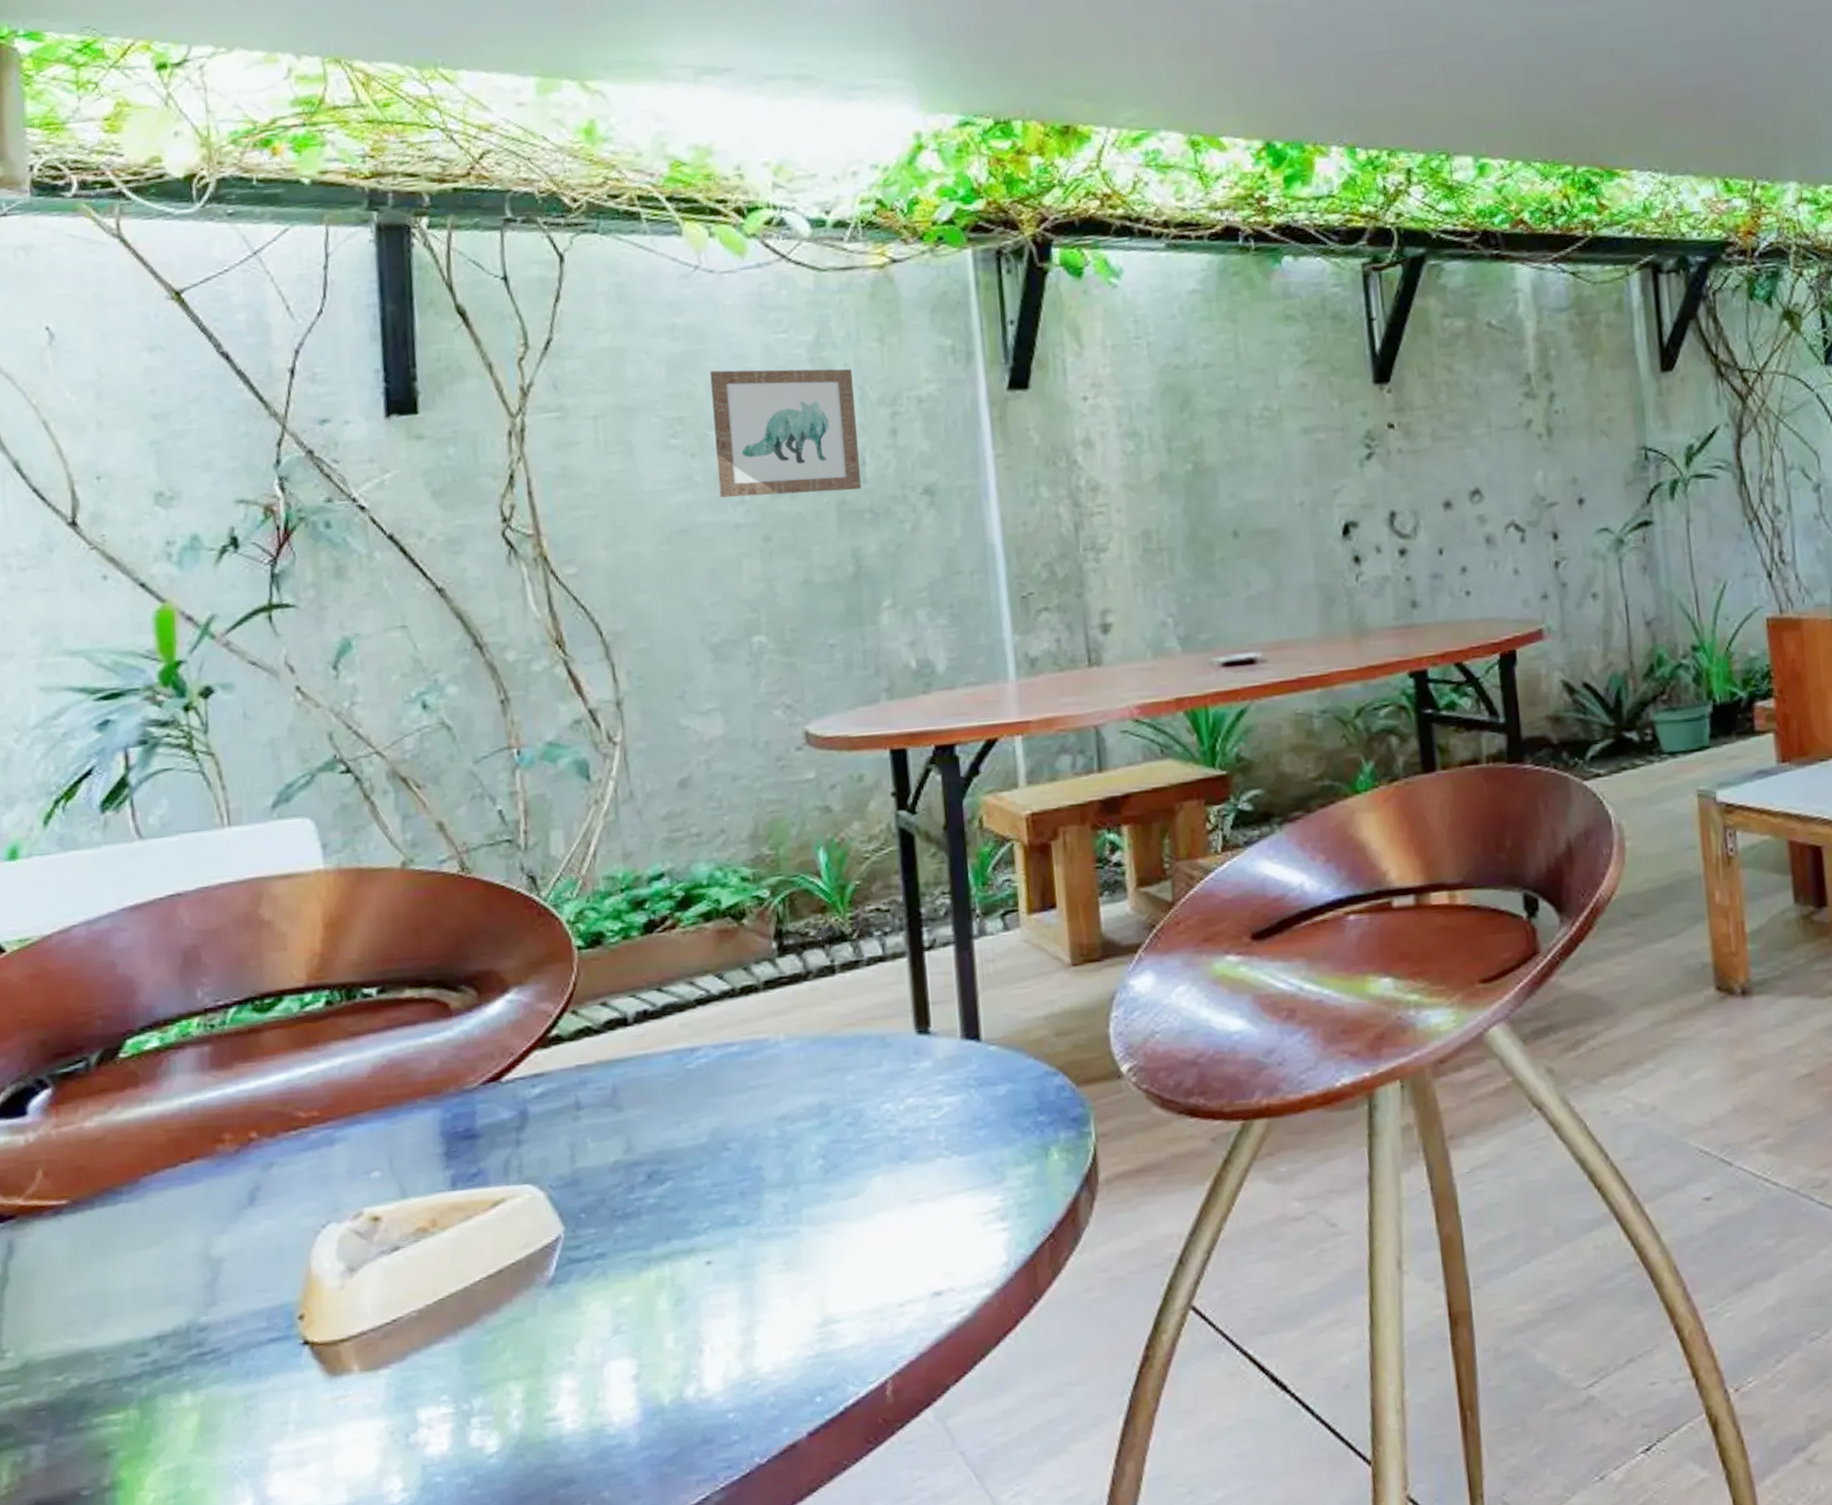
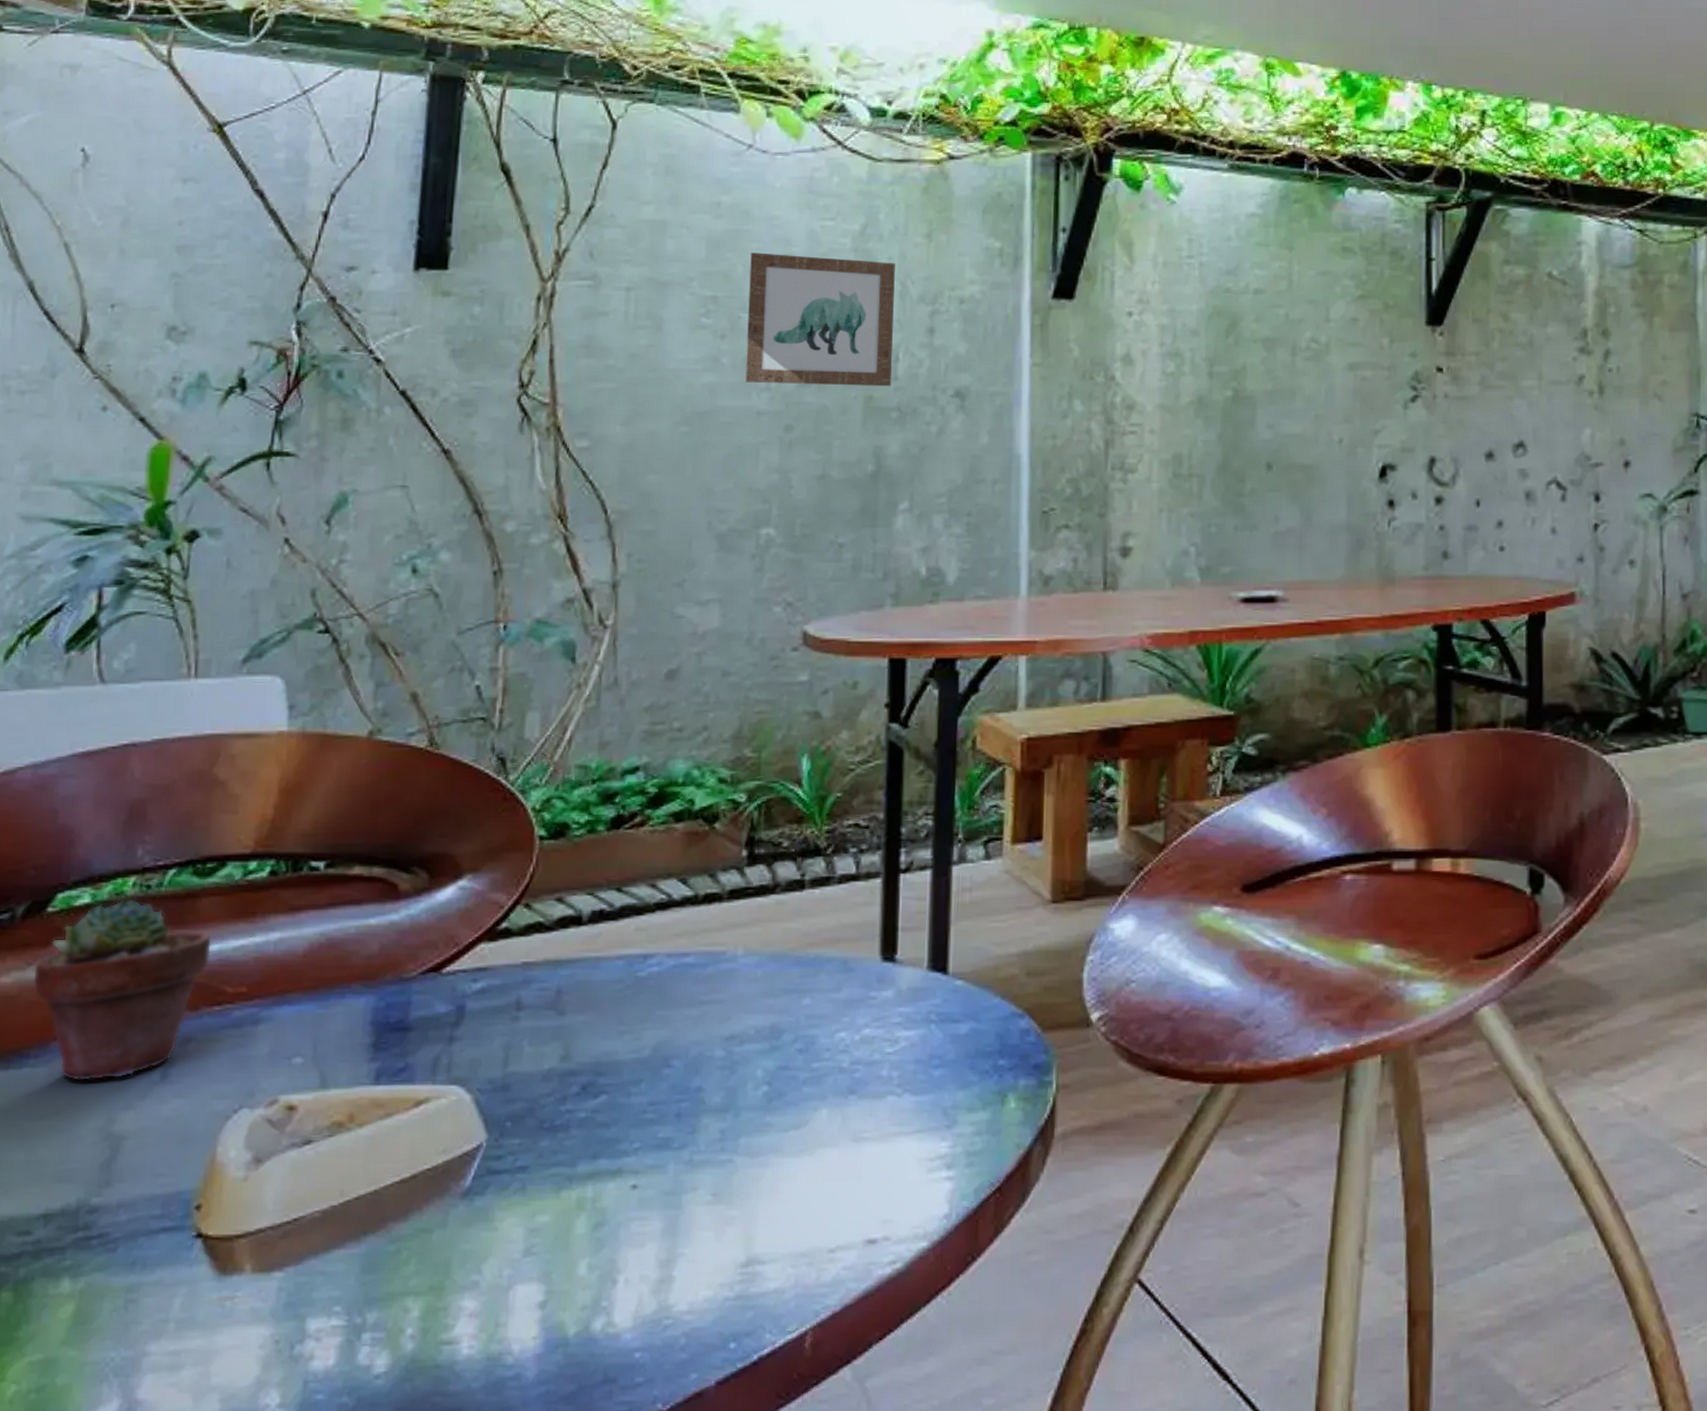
potted succulent: none [114,1038,281,1212] -> present [33,899,213,1081]

